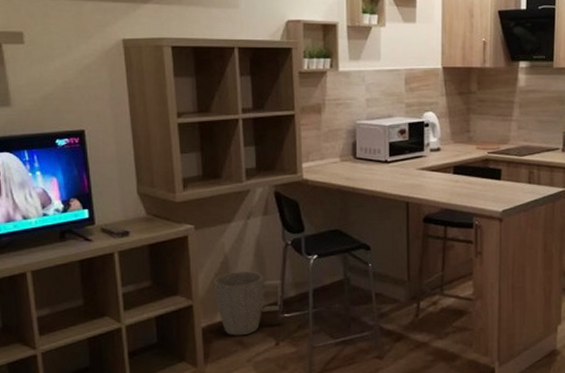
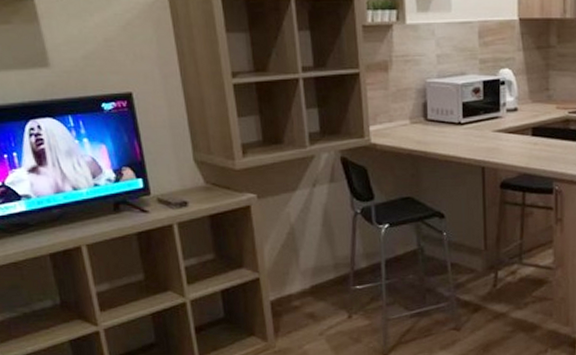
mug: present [213,271,283,336] -> none [280,242,354,309]

